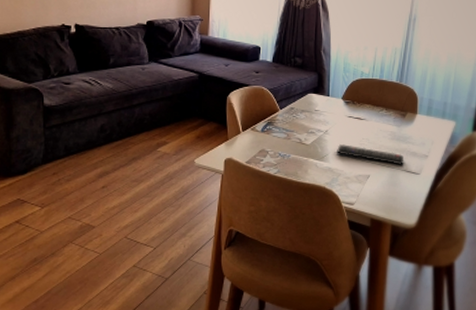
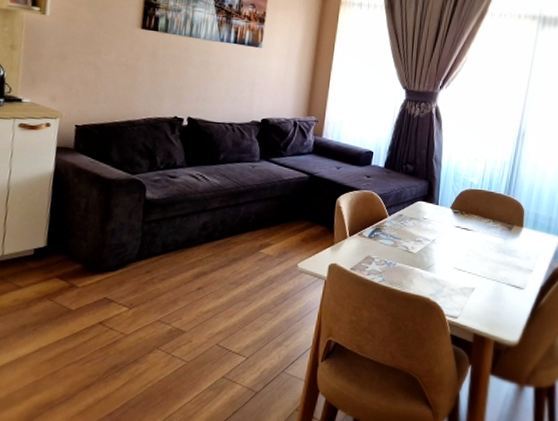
remote control: present [337,144,404,165] -> none [443,255,509,279]

